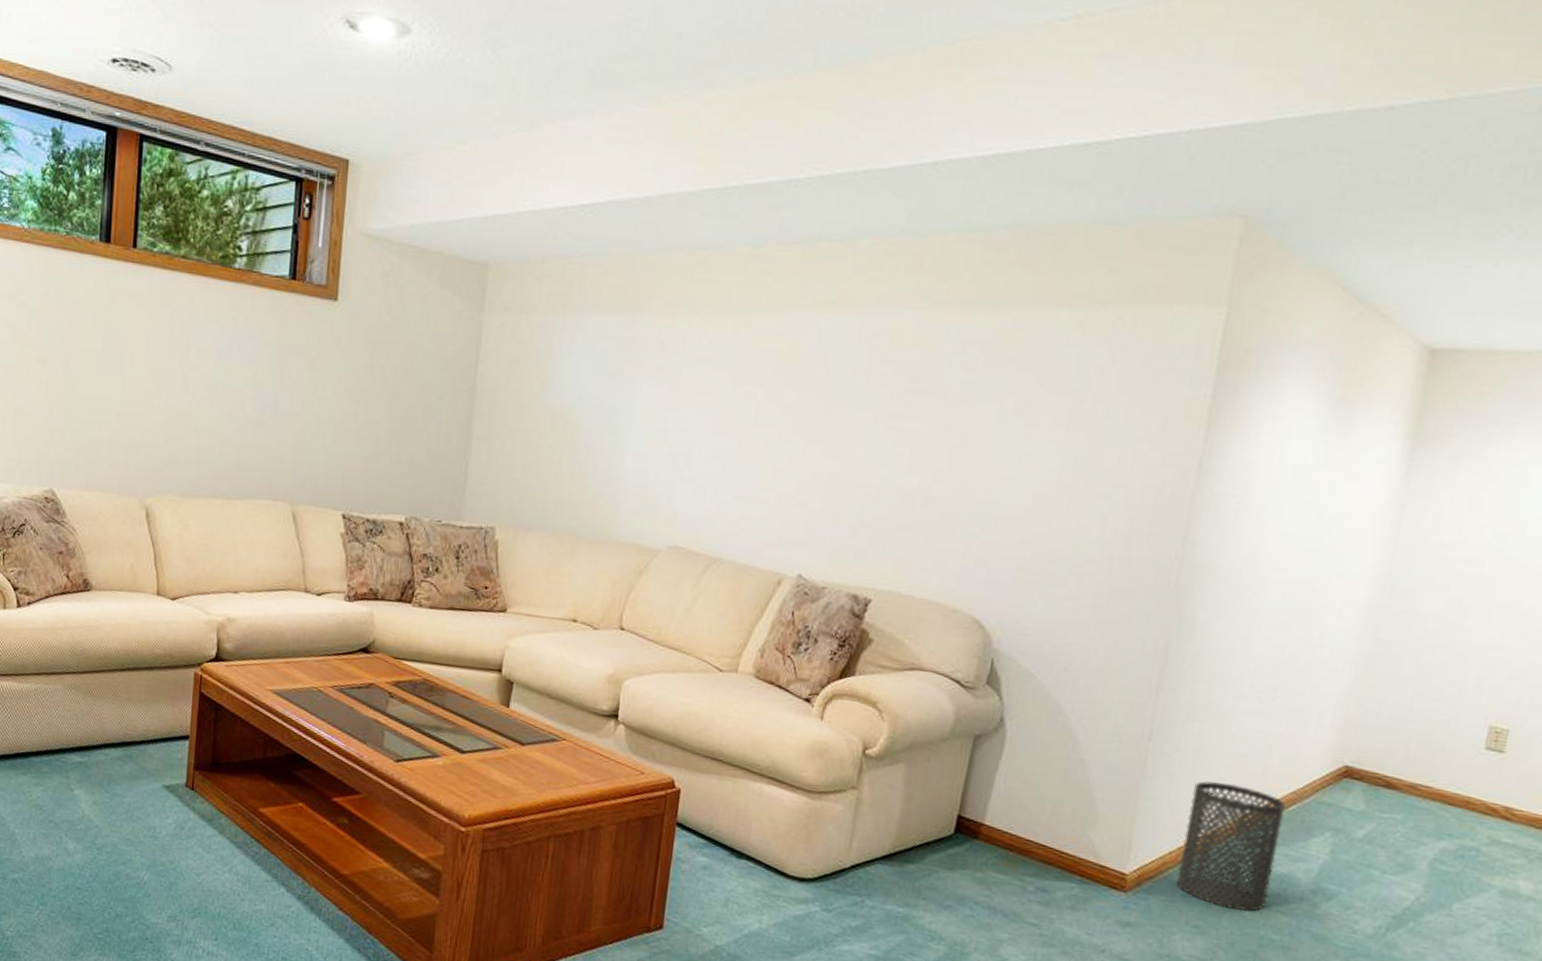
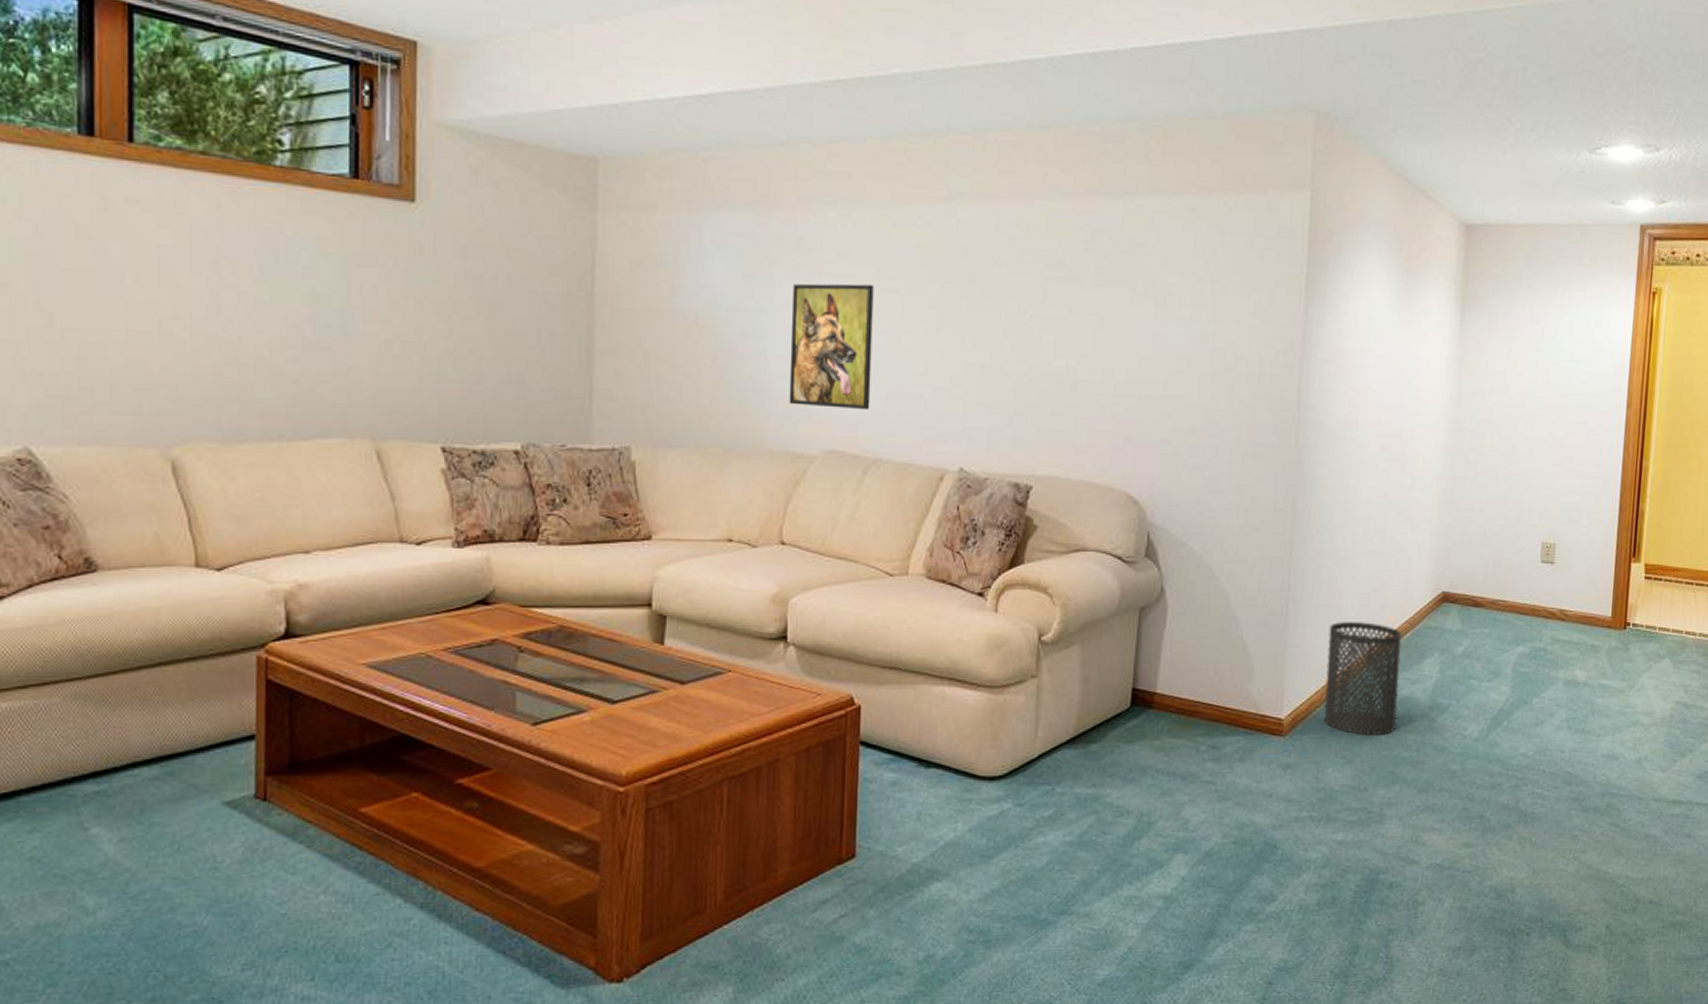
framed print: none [639,386,730,511] -> present [789,283,874,411]

